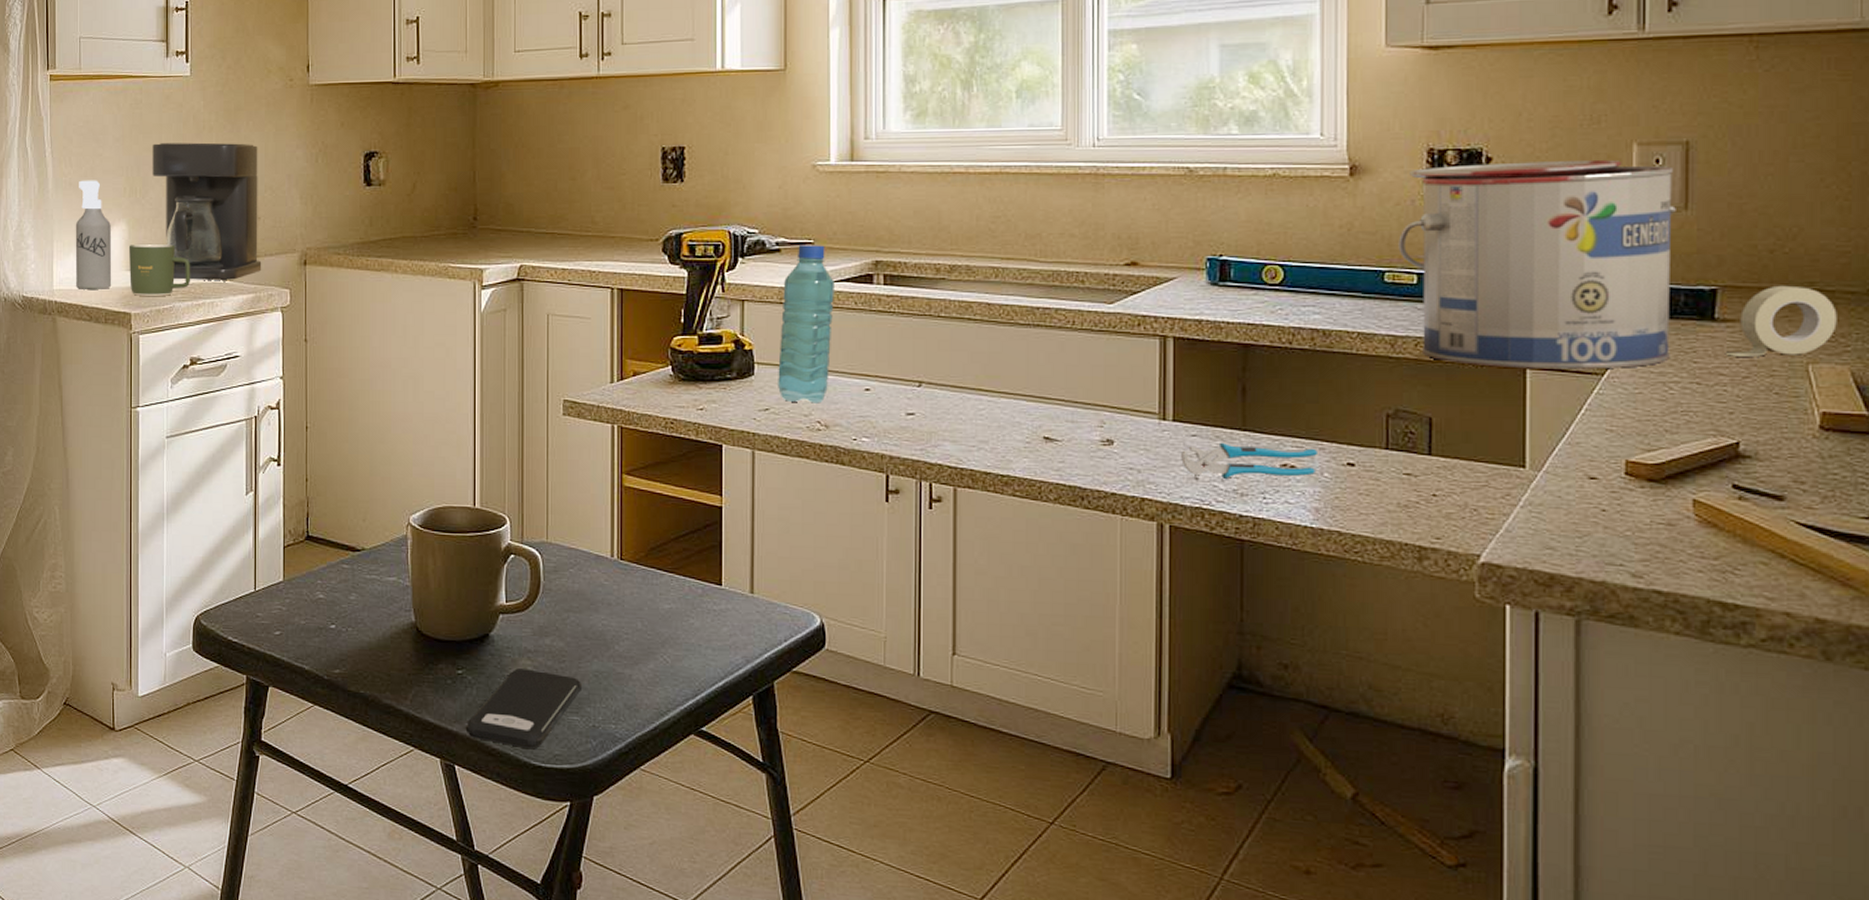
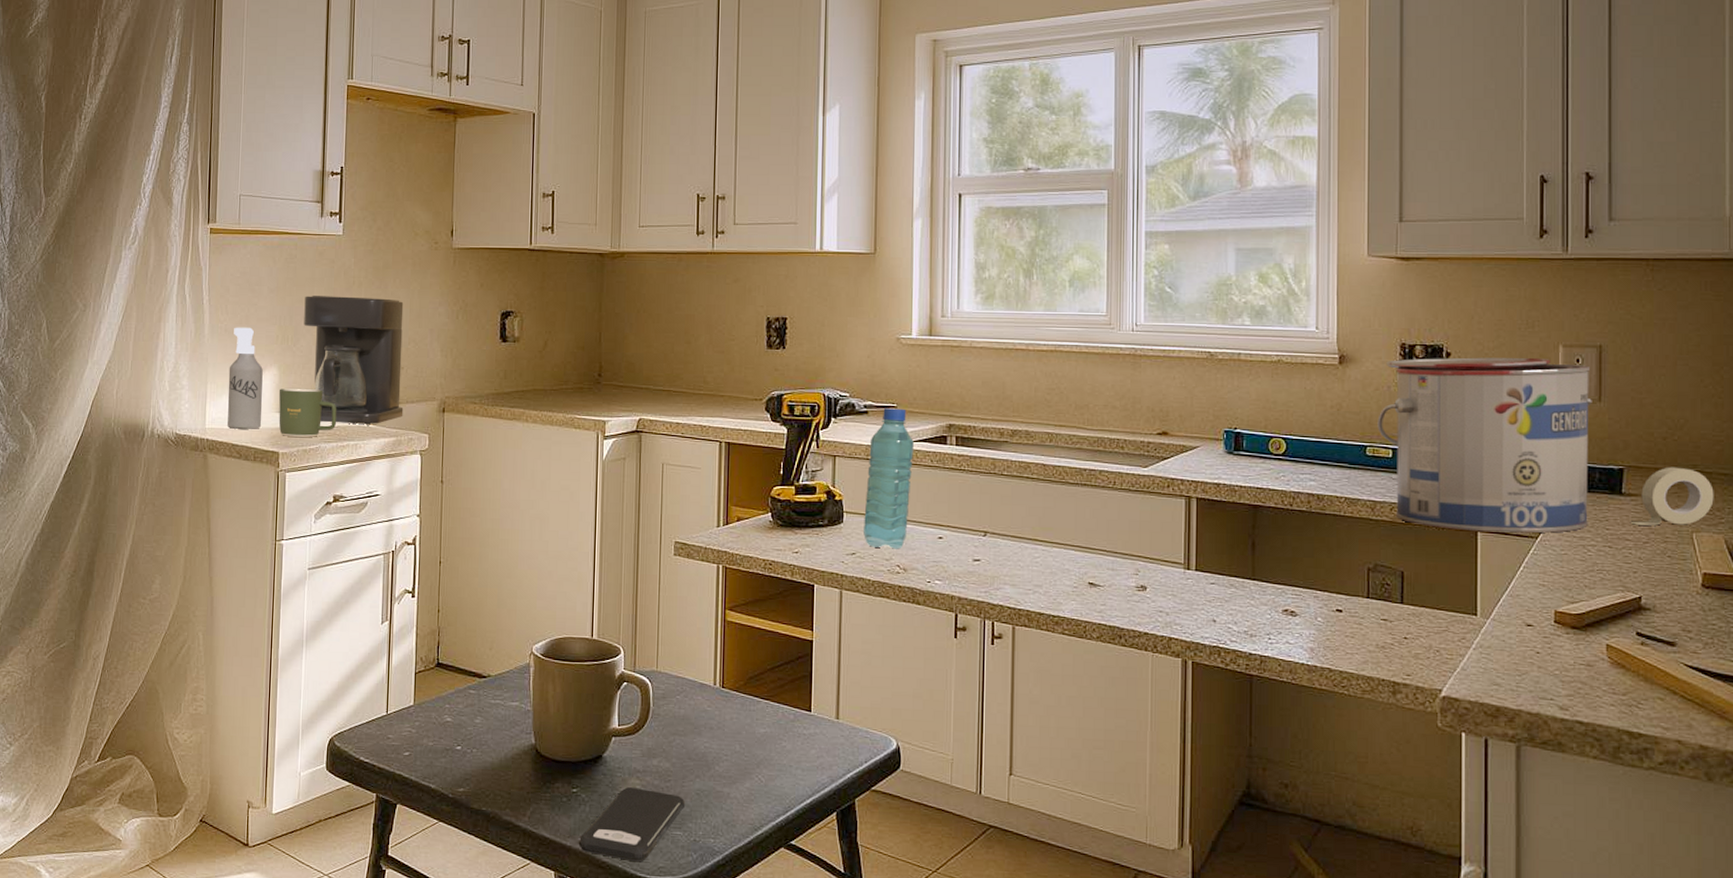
pliers: present [1181,442,1317,478] -> none [1202,589,1312,621]

